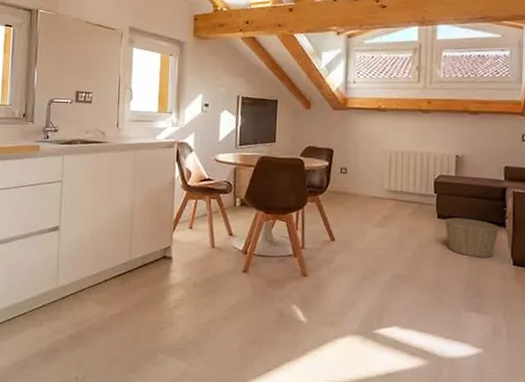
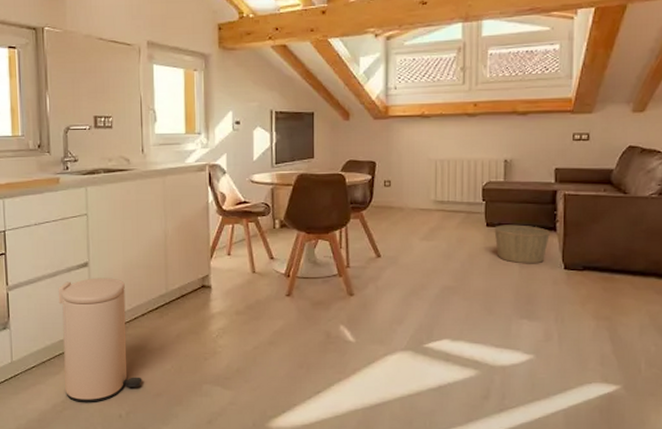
pedal bin: none [27,241,100,364] -> present [58,278,142,402]

